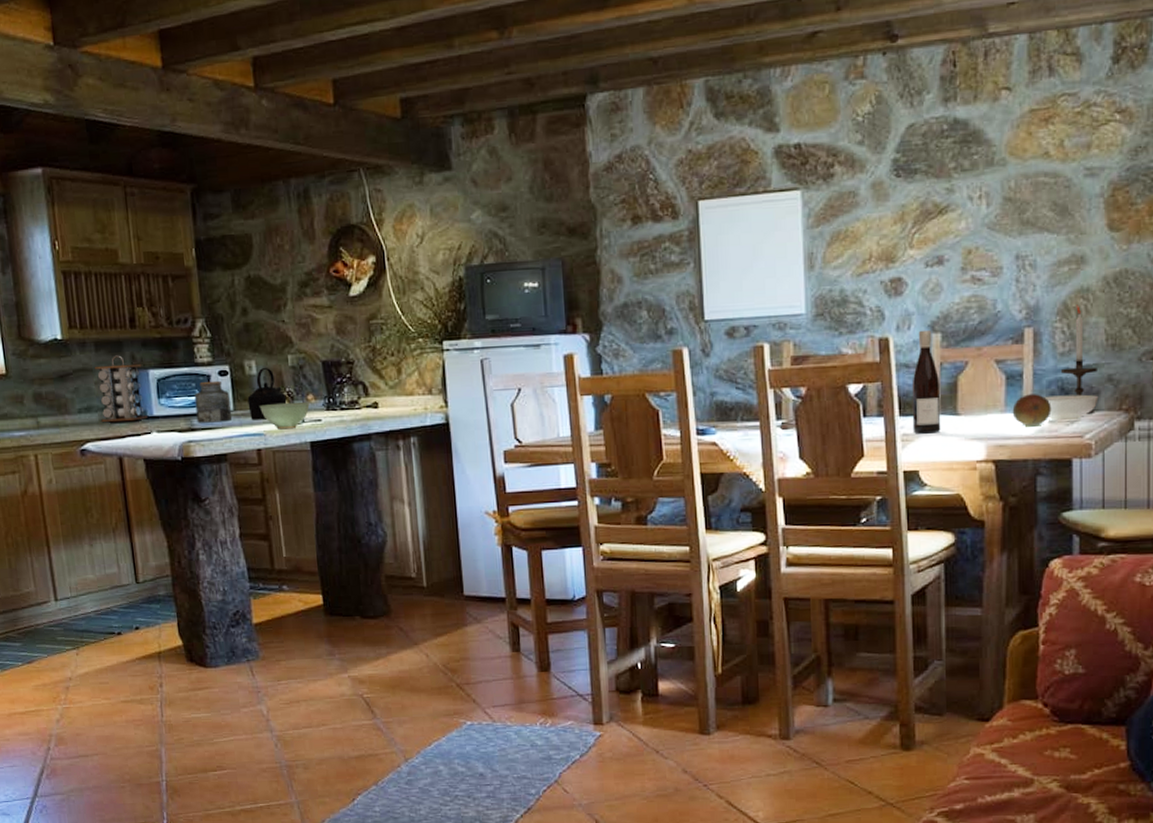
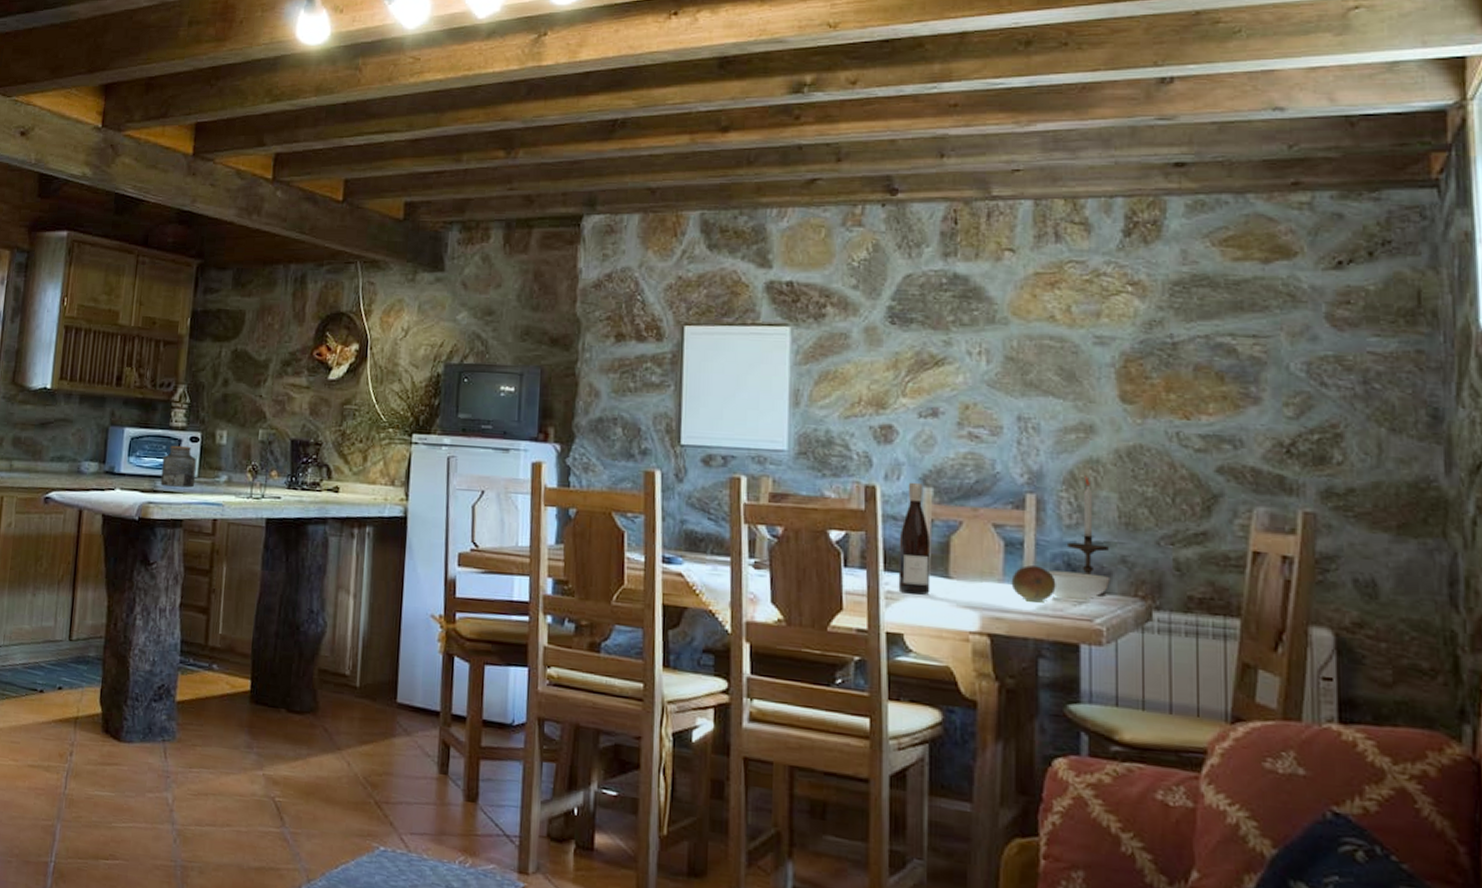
spice rack: present [94,355,148,423] -> none [70,410,120,476]
kettle: present [247,368,287,420] -> none [212,439,251,490]
bowl: present [259,401,310,430] -> none [222,475,272,503]

